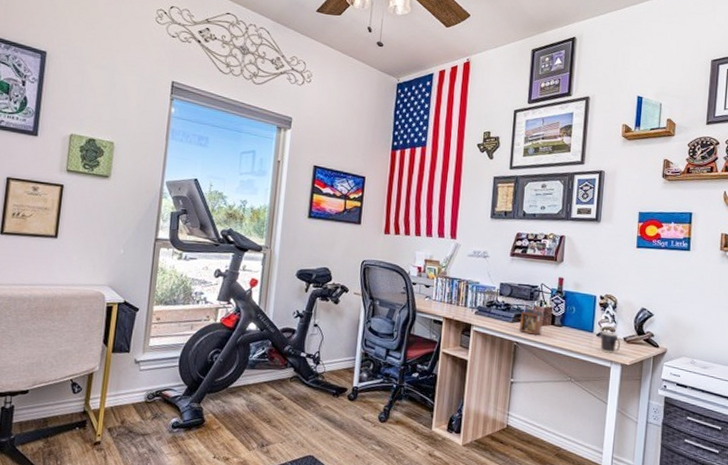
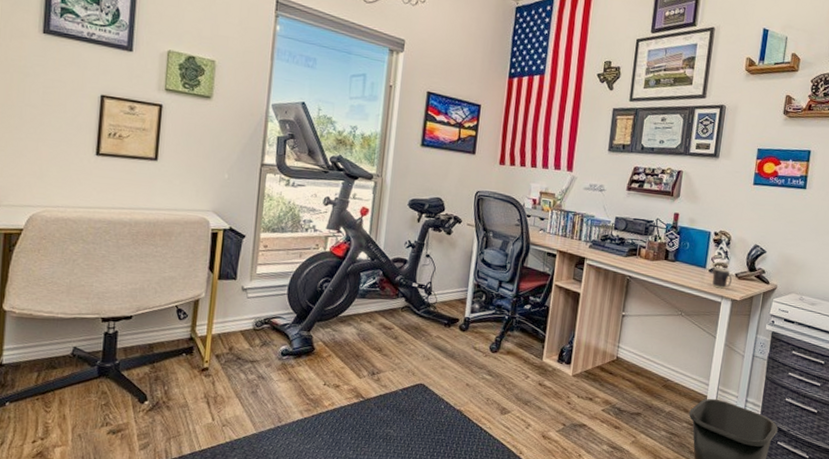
desk organizer: present [520,305,544,335] -> none [633,240,658,270]

